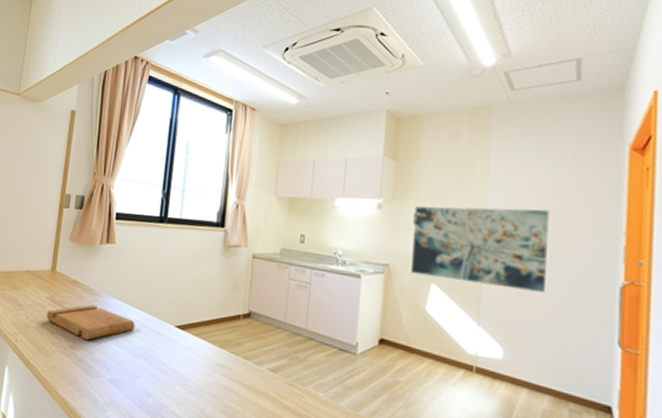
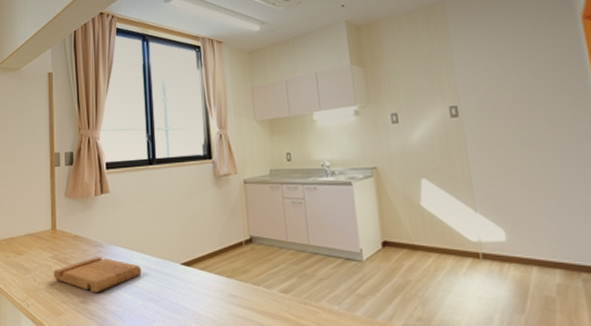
wall art: present [411,206,549,292] -> none [390,88,532,172]

